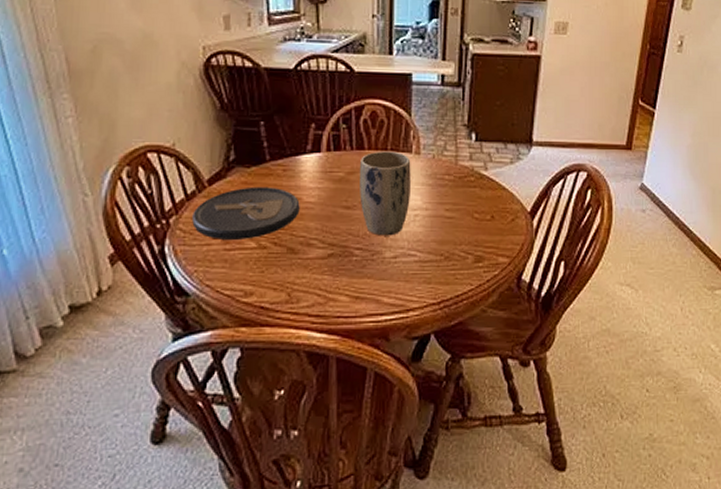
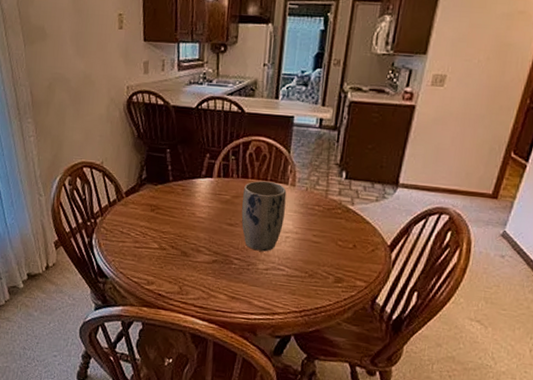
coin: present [192,186,300,239] -> none [112,200,194,241]

